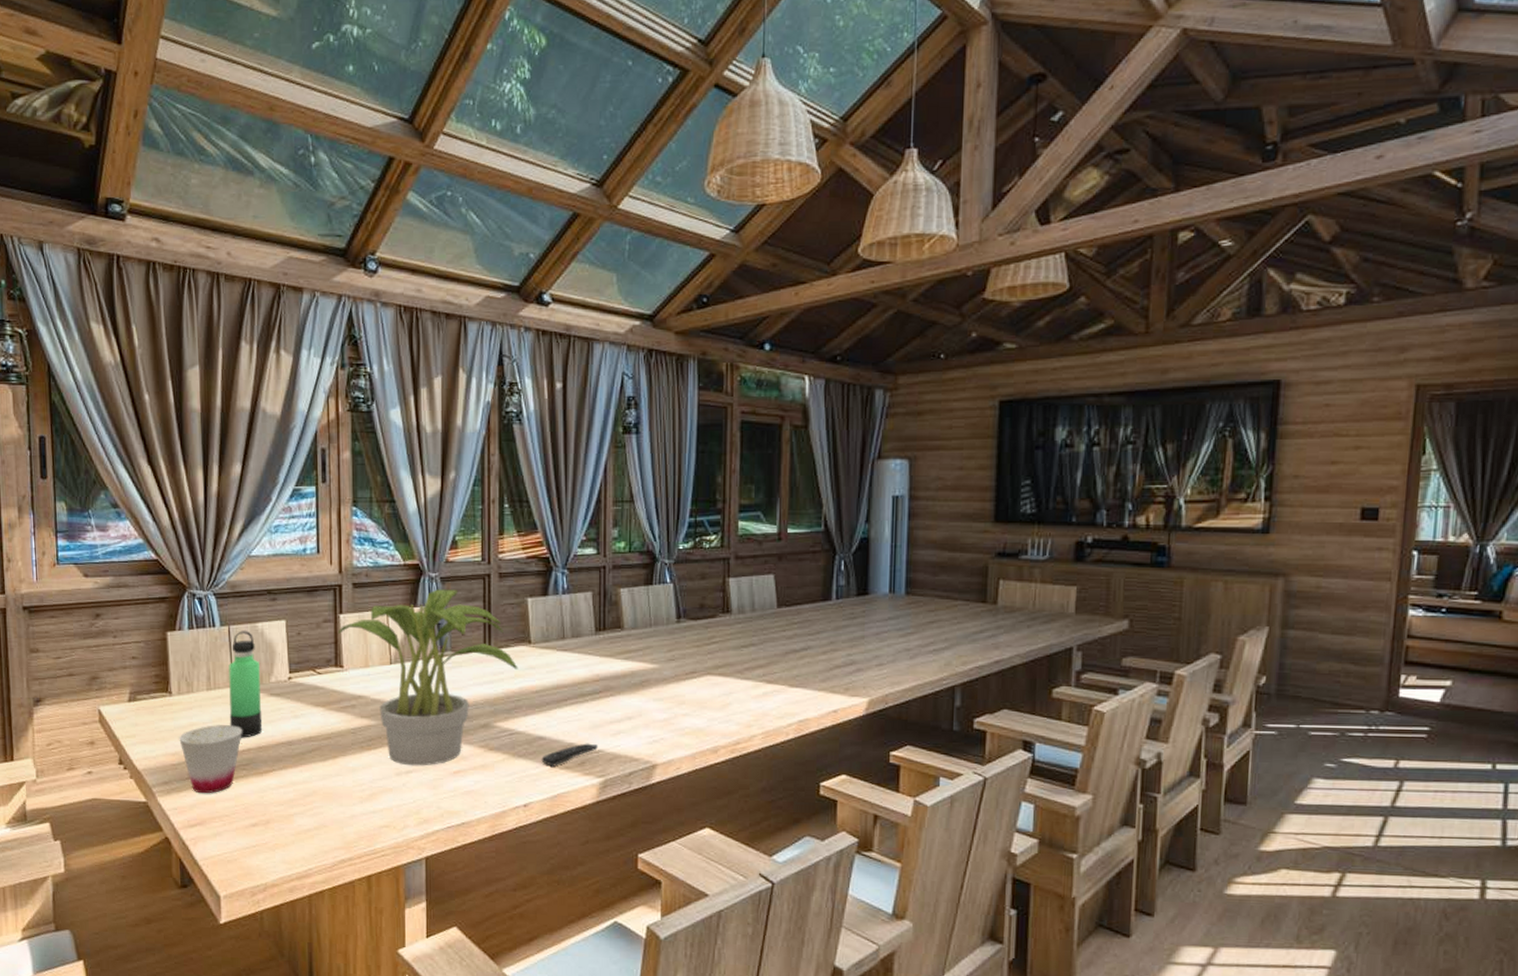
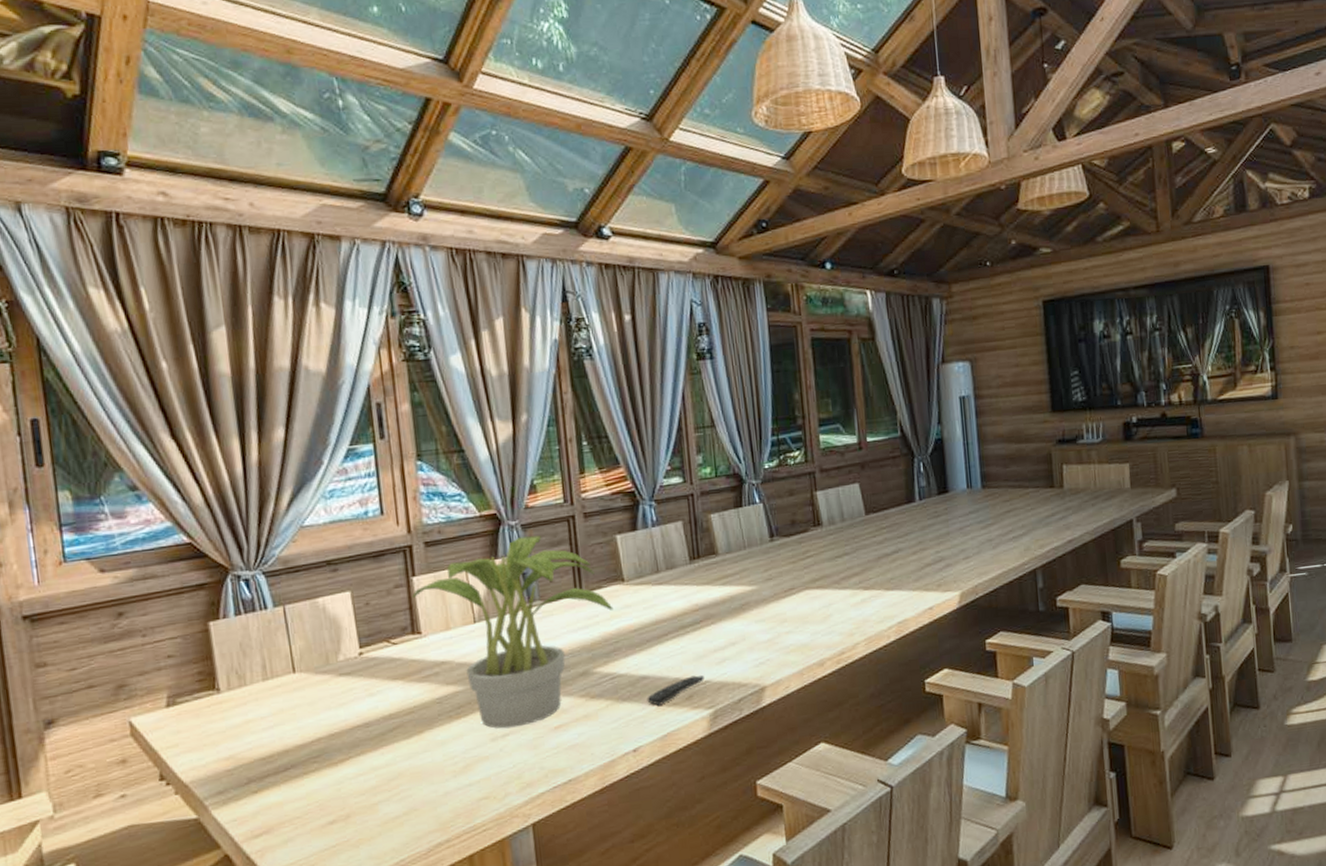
cup: present [179,725,243,794] -> none [233,715,310,798]
thermos bottle: present [228,631,263,738] -> none [287,608,333,728]

